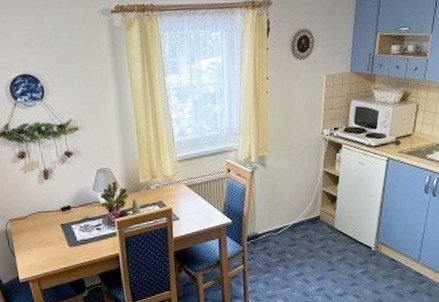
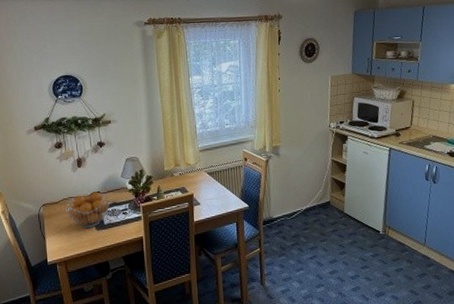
fruit basket: none [34,206,82,245] -> present [66,192,110,229]

